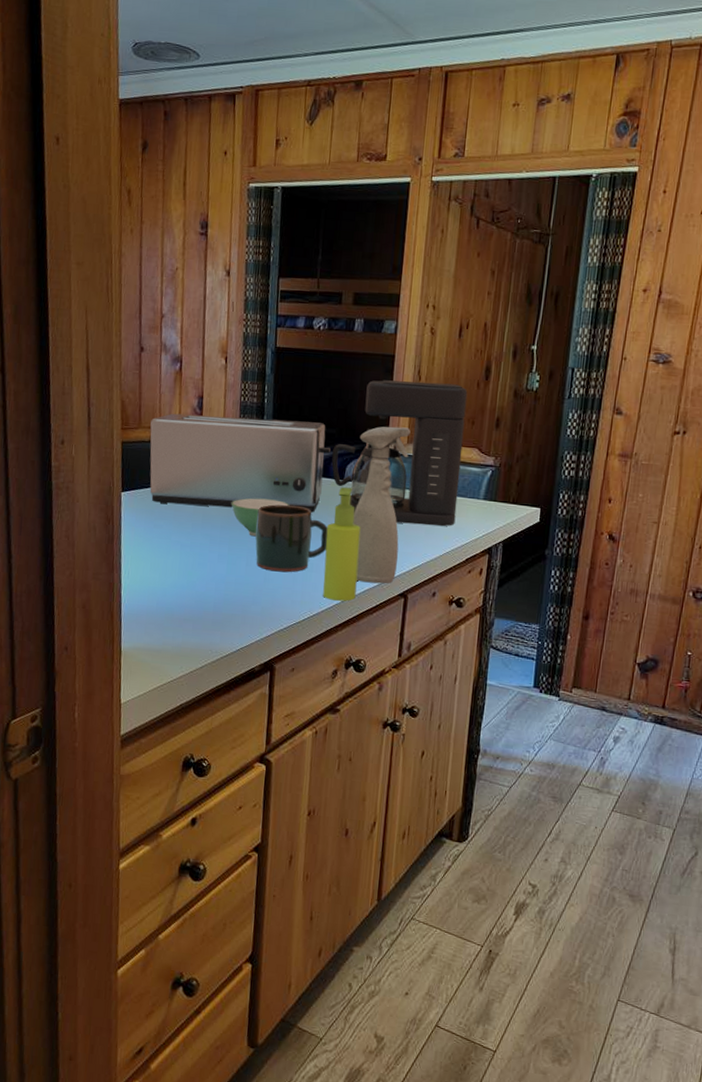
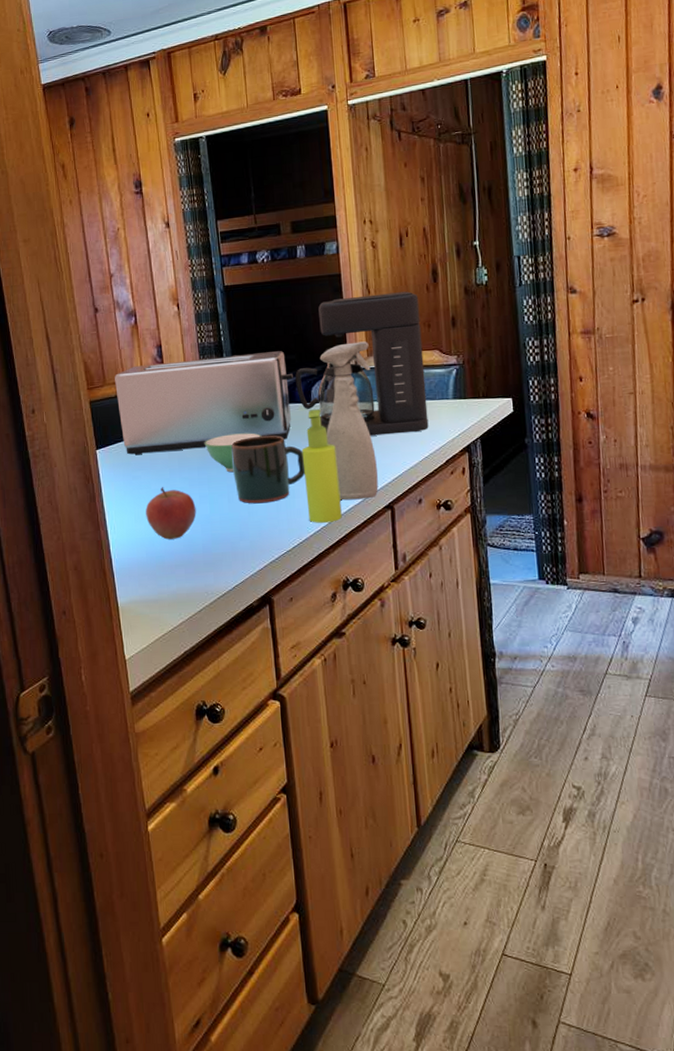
apple: none [162,540,213,594] -> present [145,487,197,540]

